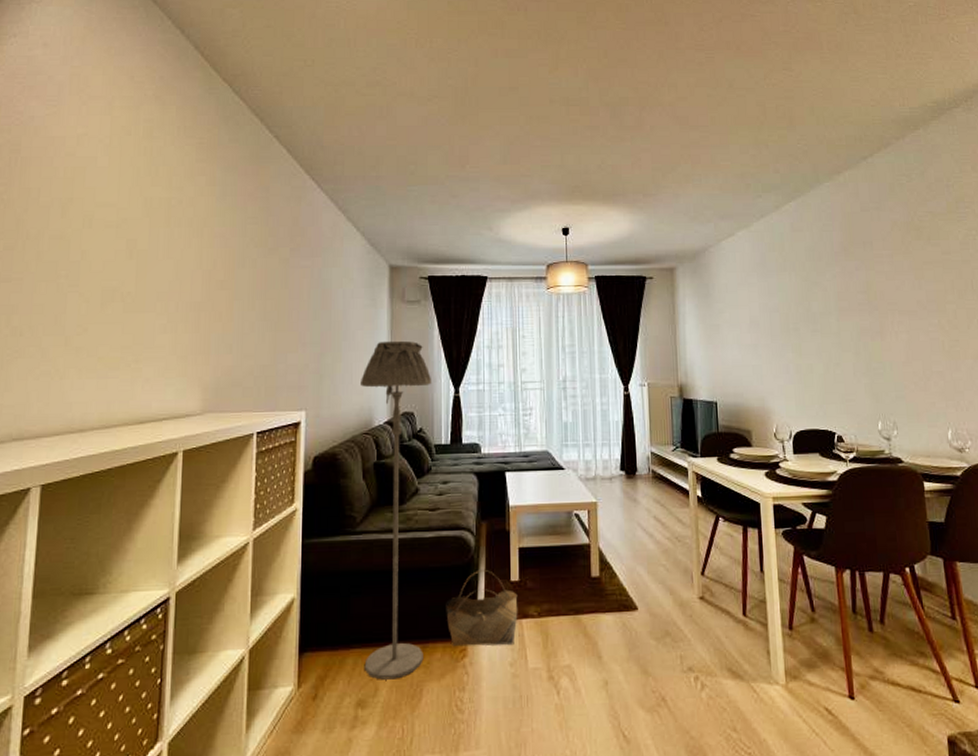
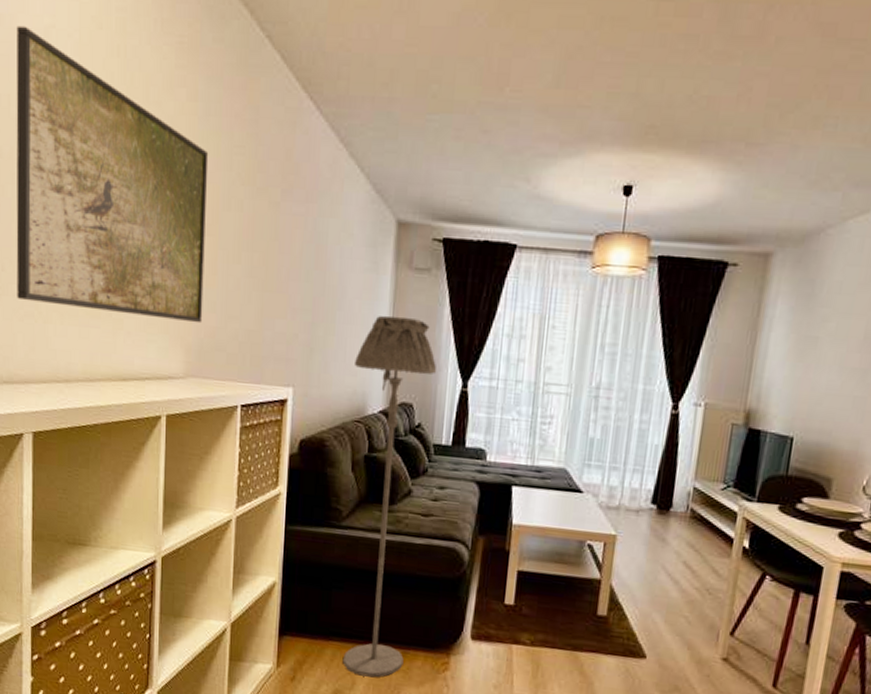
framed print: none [33,135,225,364] -> present [16,25,209,324]
basket: present [444,569,518,647] -> none [430,586,511,668]

